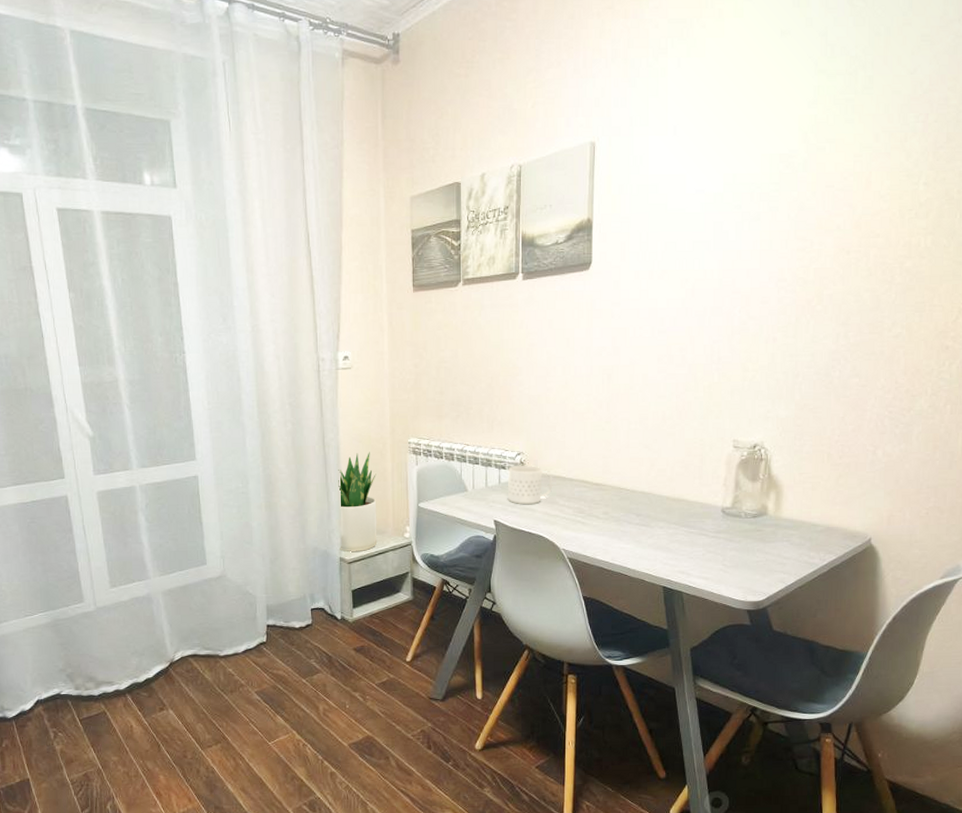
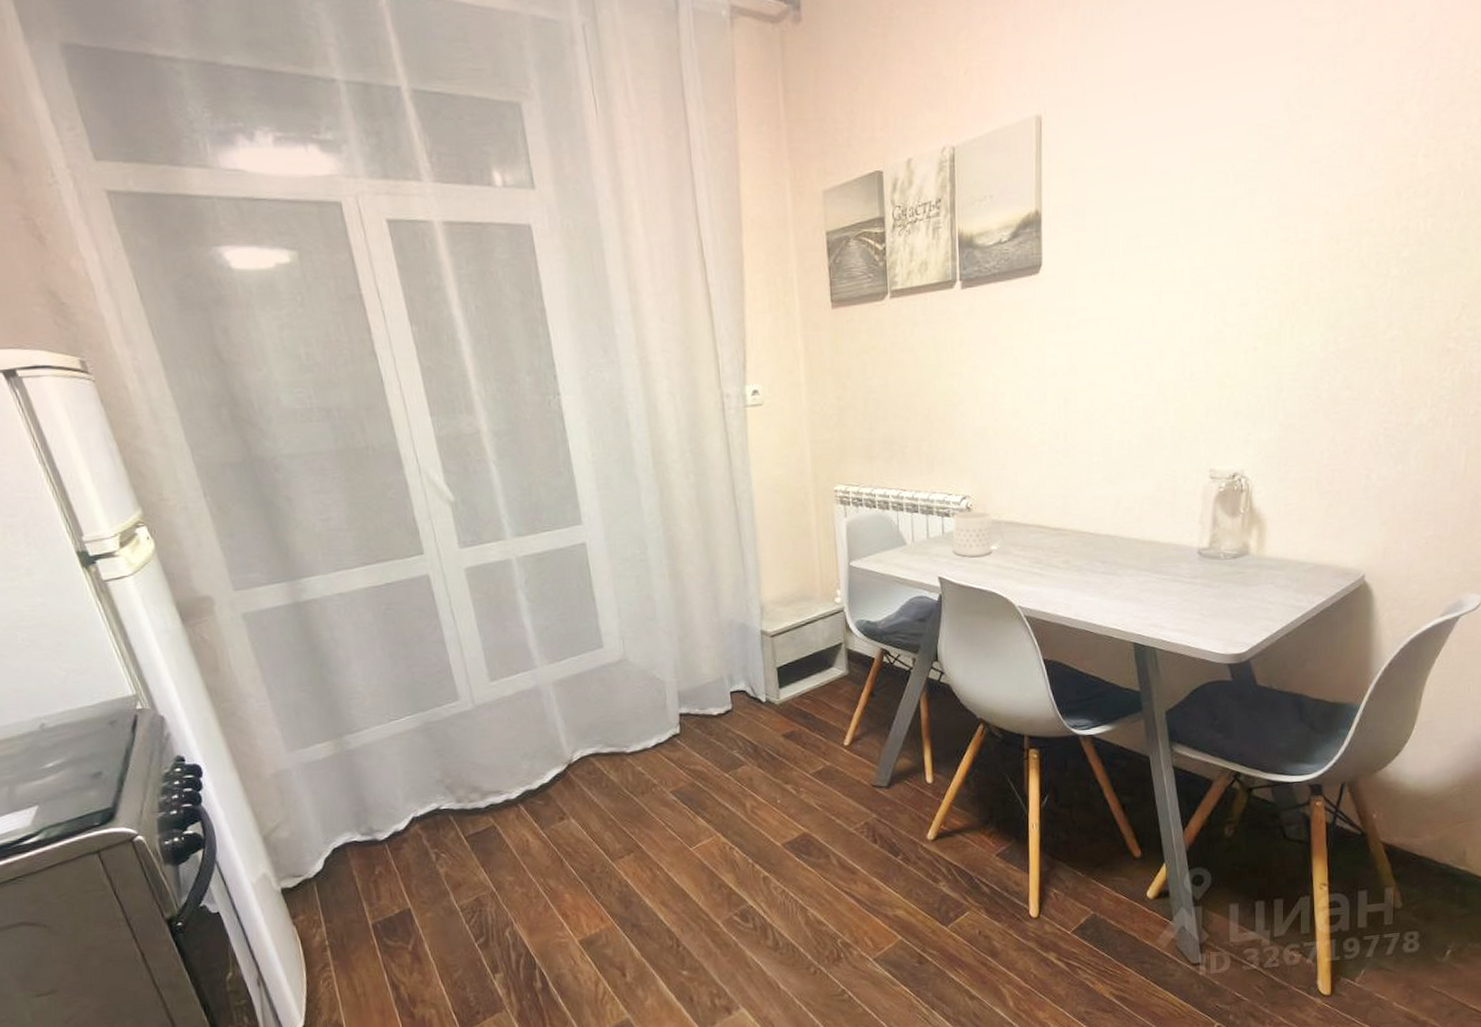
planter: present [338,452,377,552] -> none [753,504,803,623]

